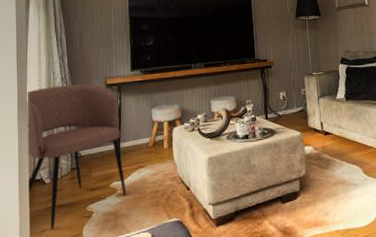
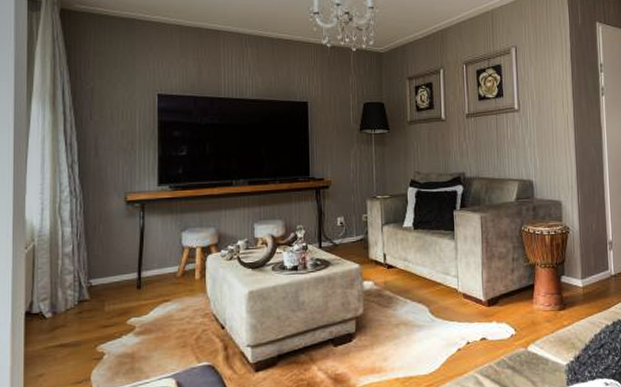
armchair: present [26,84,127,229] -> none [23,199,148,373]

